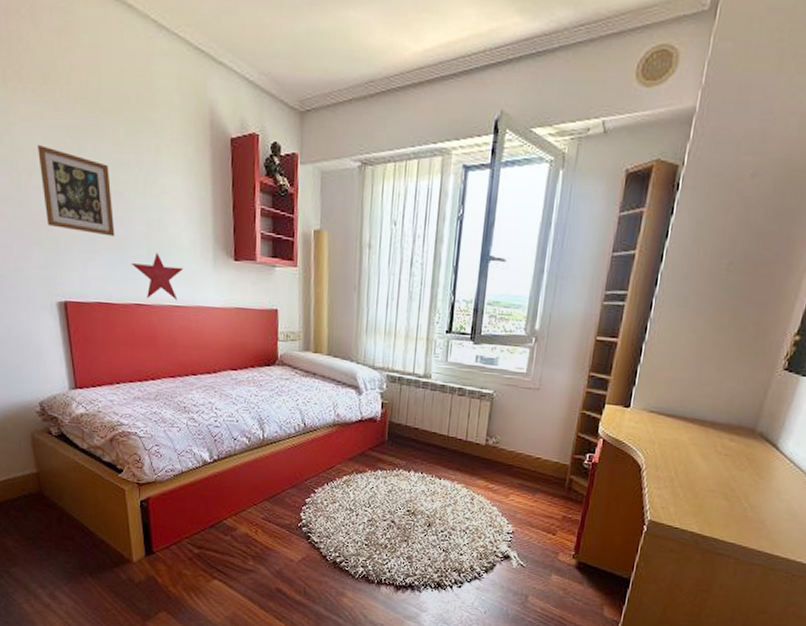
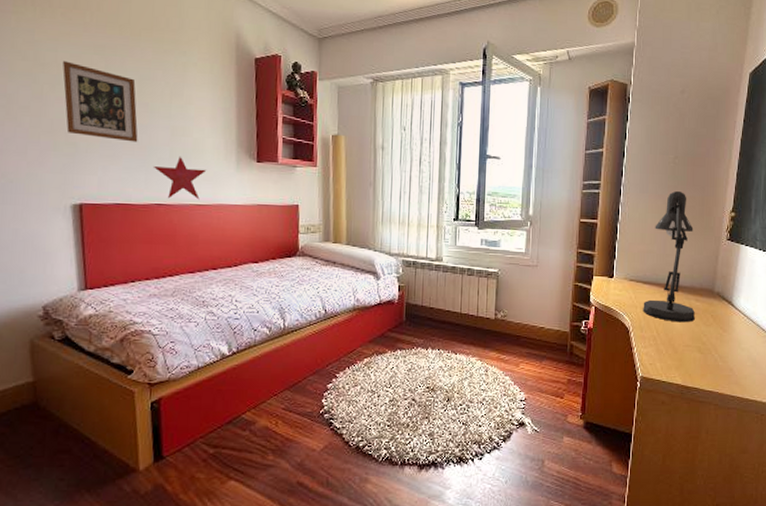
desk lamp: none [661,306,741,465] -> present [643,191,695,323]

